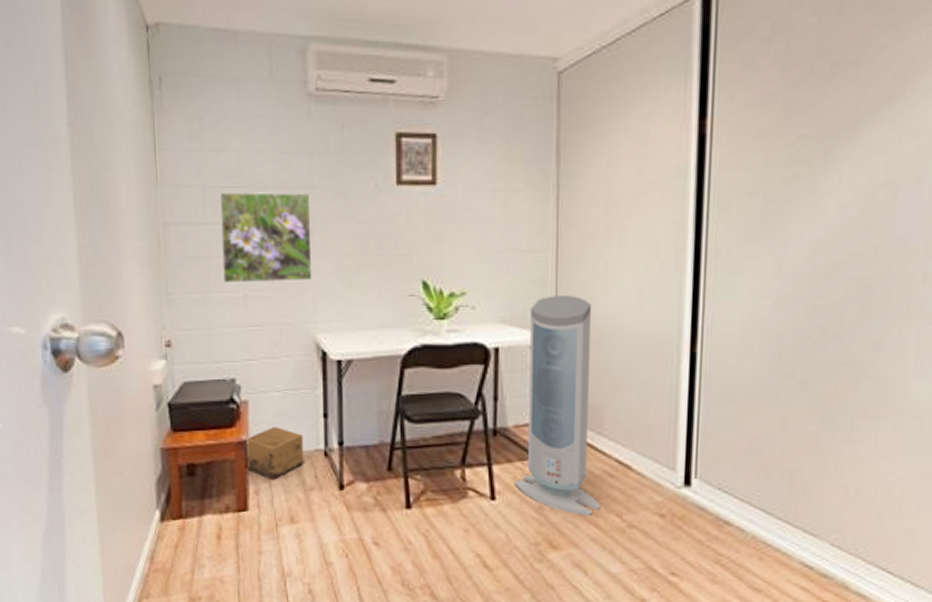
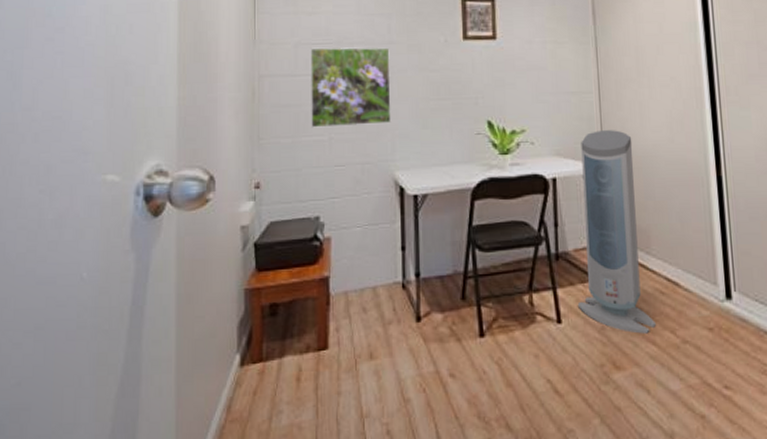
cardboard box: present [245,427,304,481] -> none [327,262,383,317]

